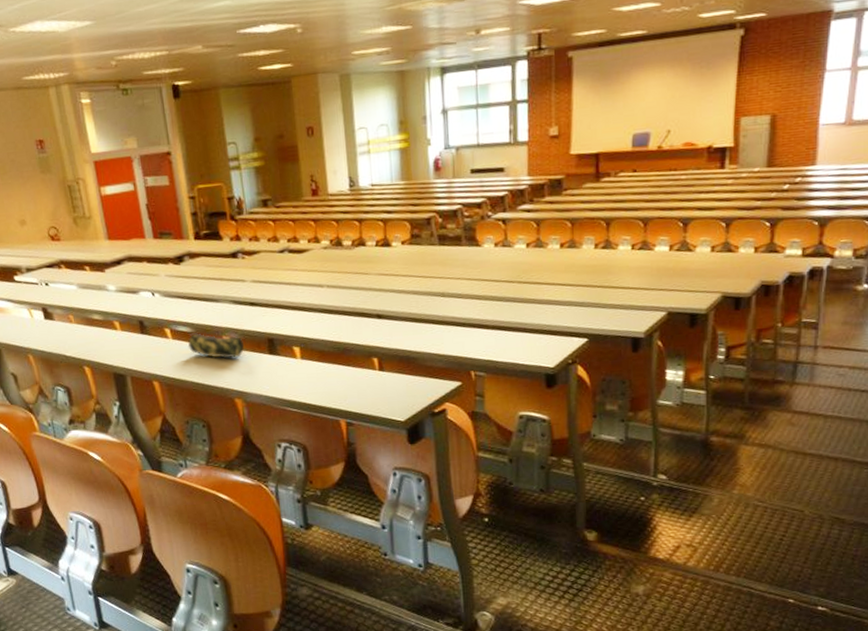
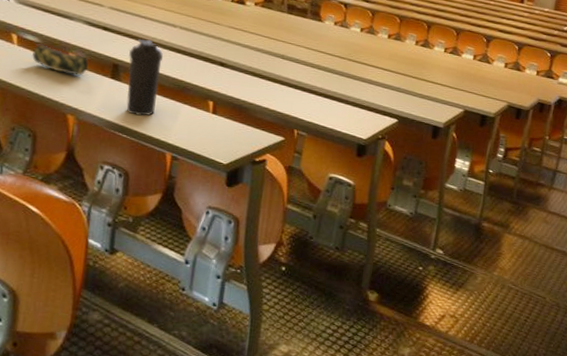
water bottle: none [280,306,319,387] -> present [126,39,163,116]

